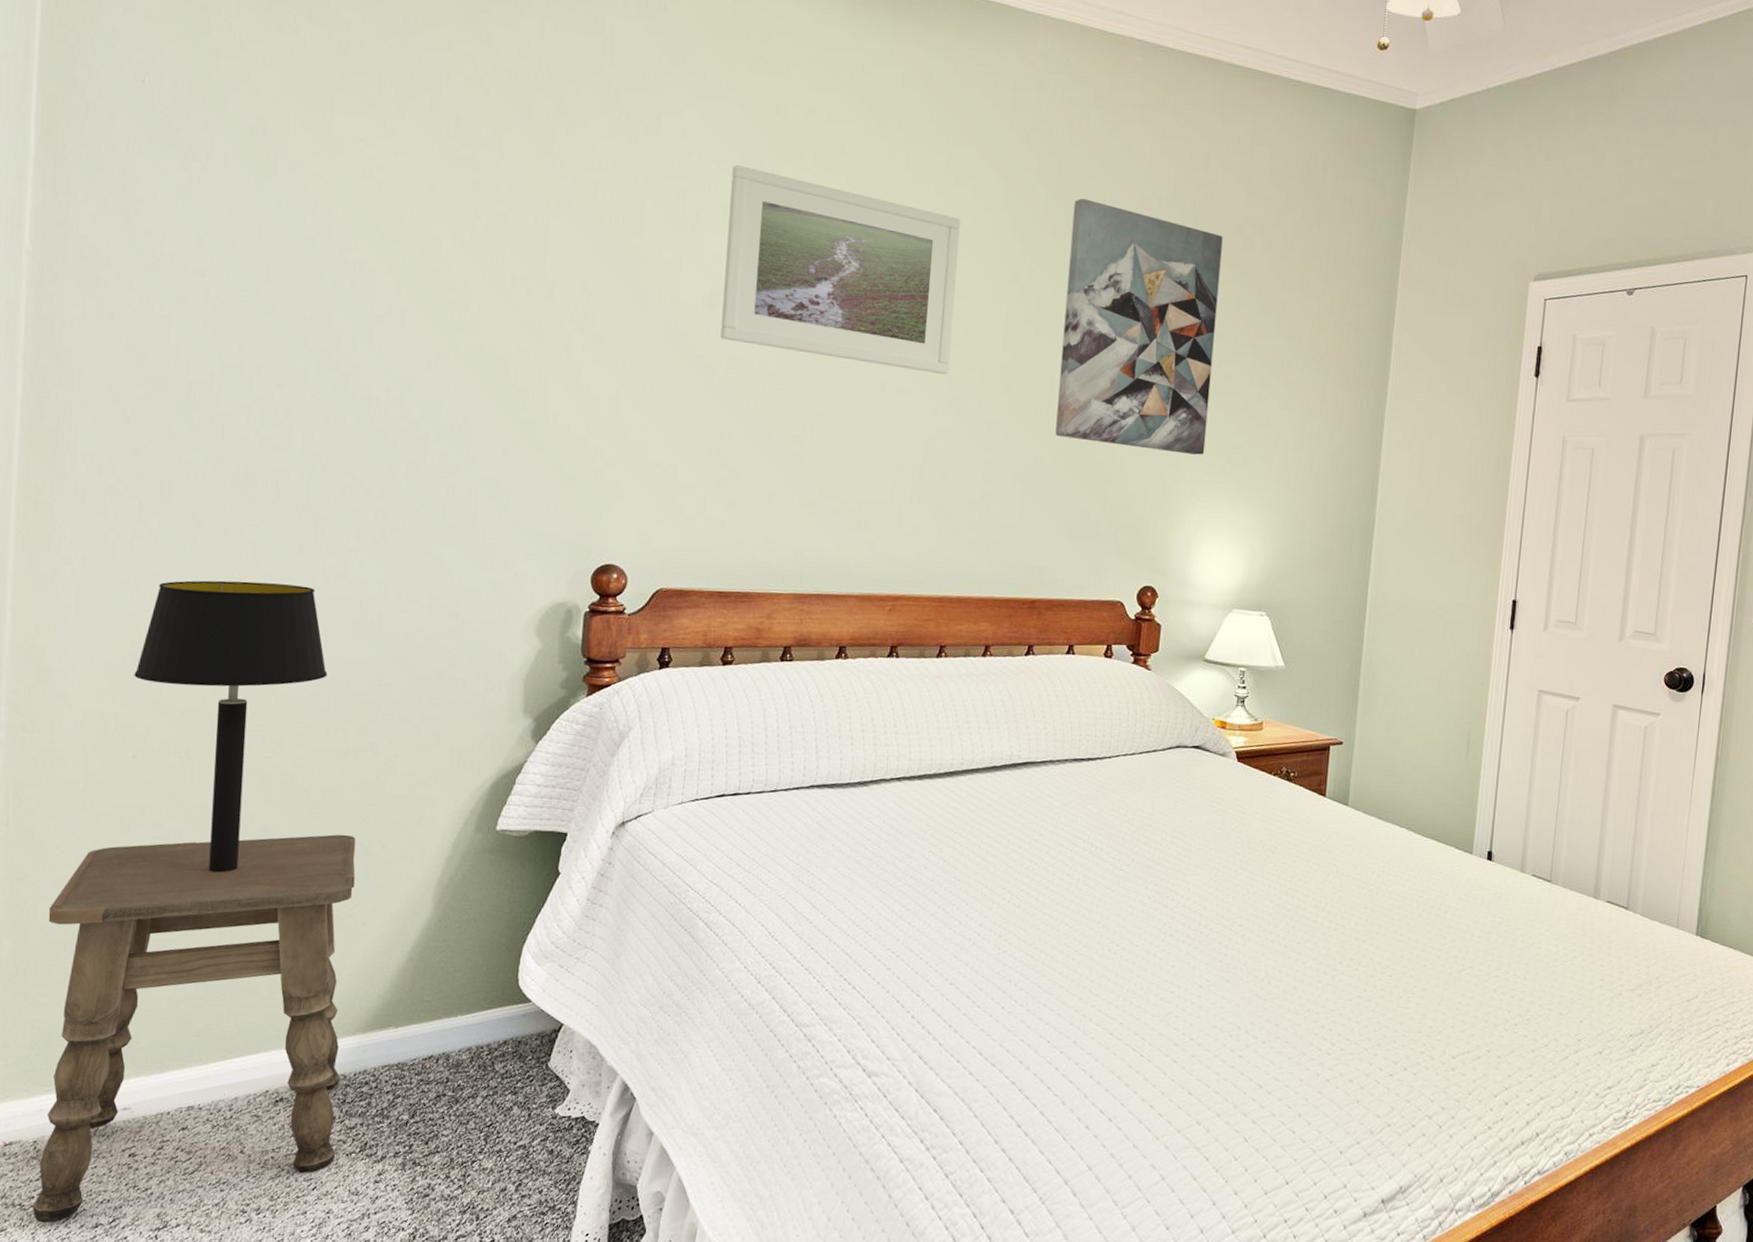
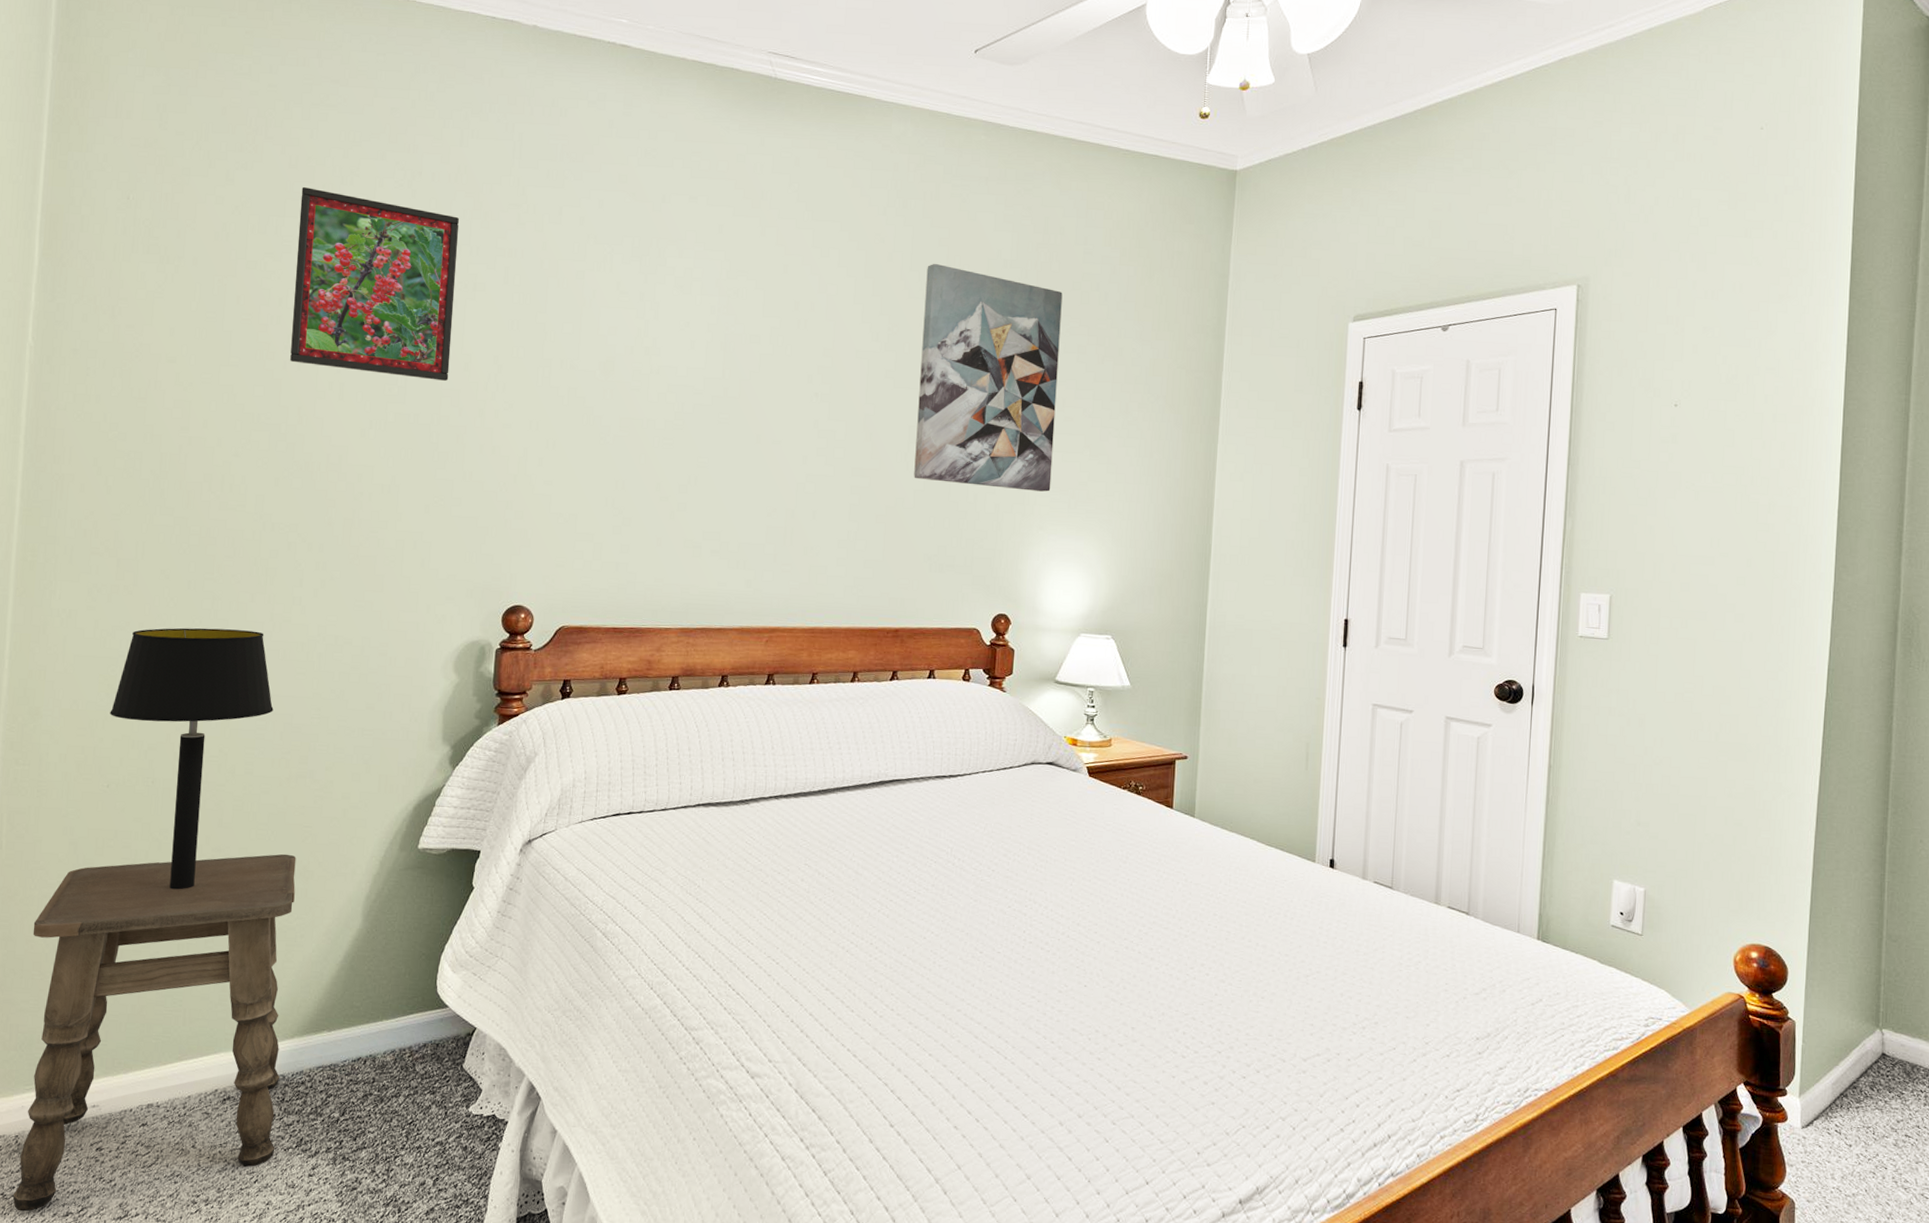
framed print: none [342,78,541,310] -> present [290,187,459,382]
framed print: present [720,165,961,375] -> none [615,247,826,427]

